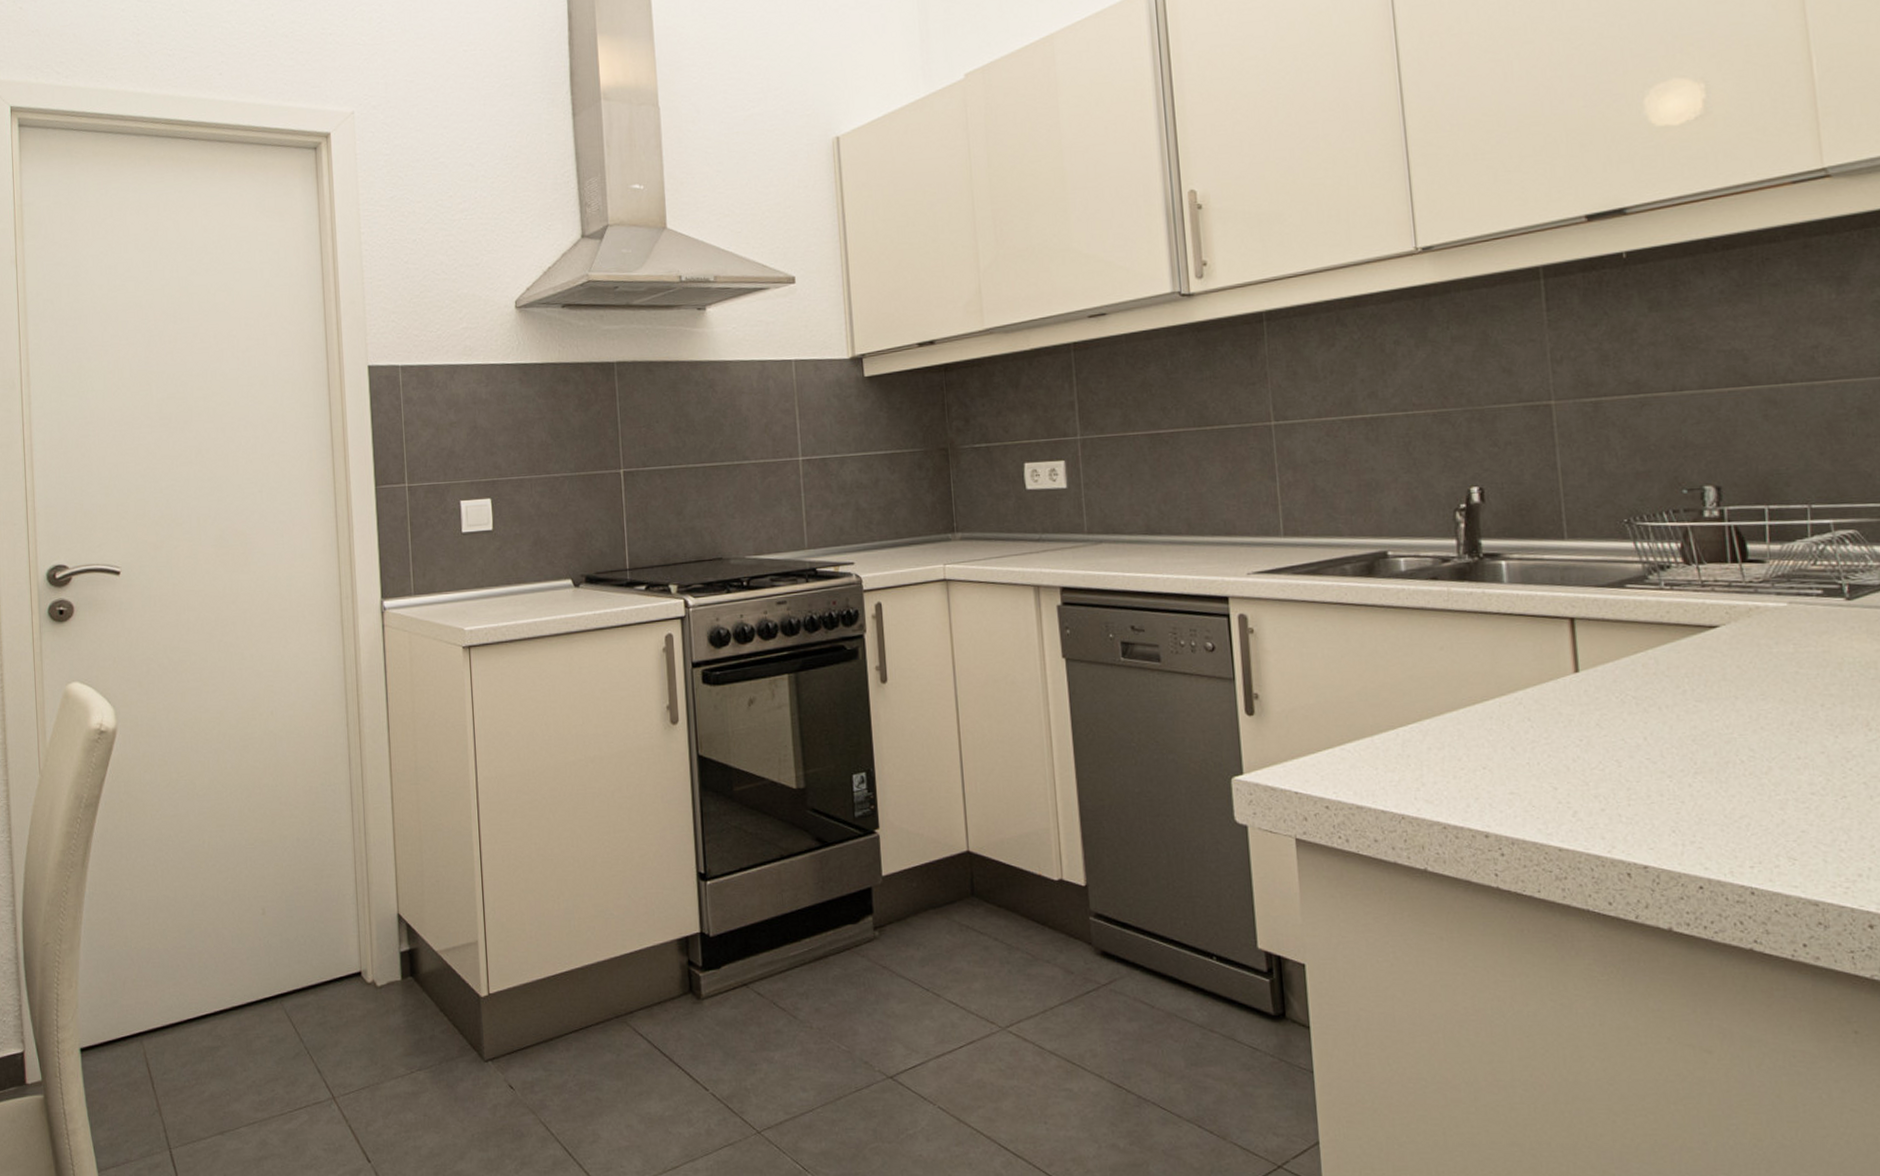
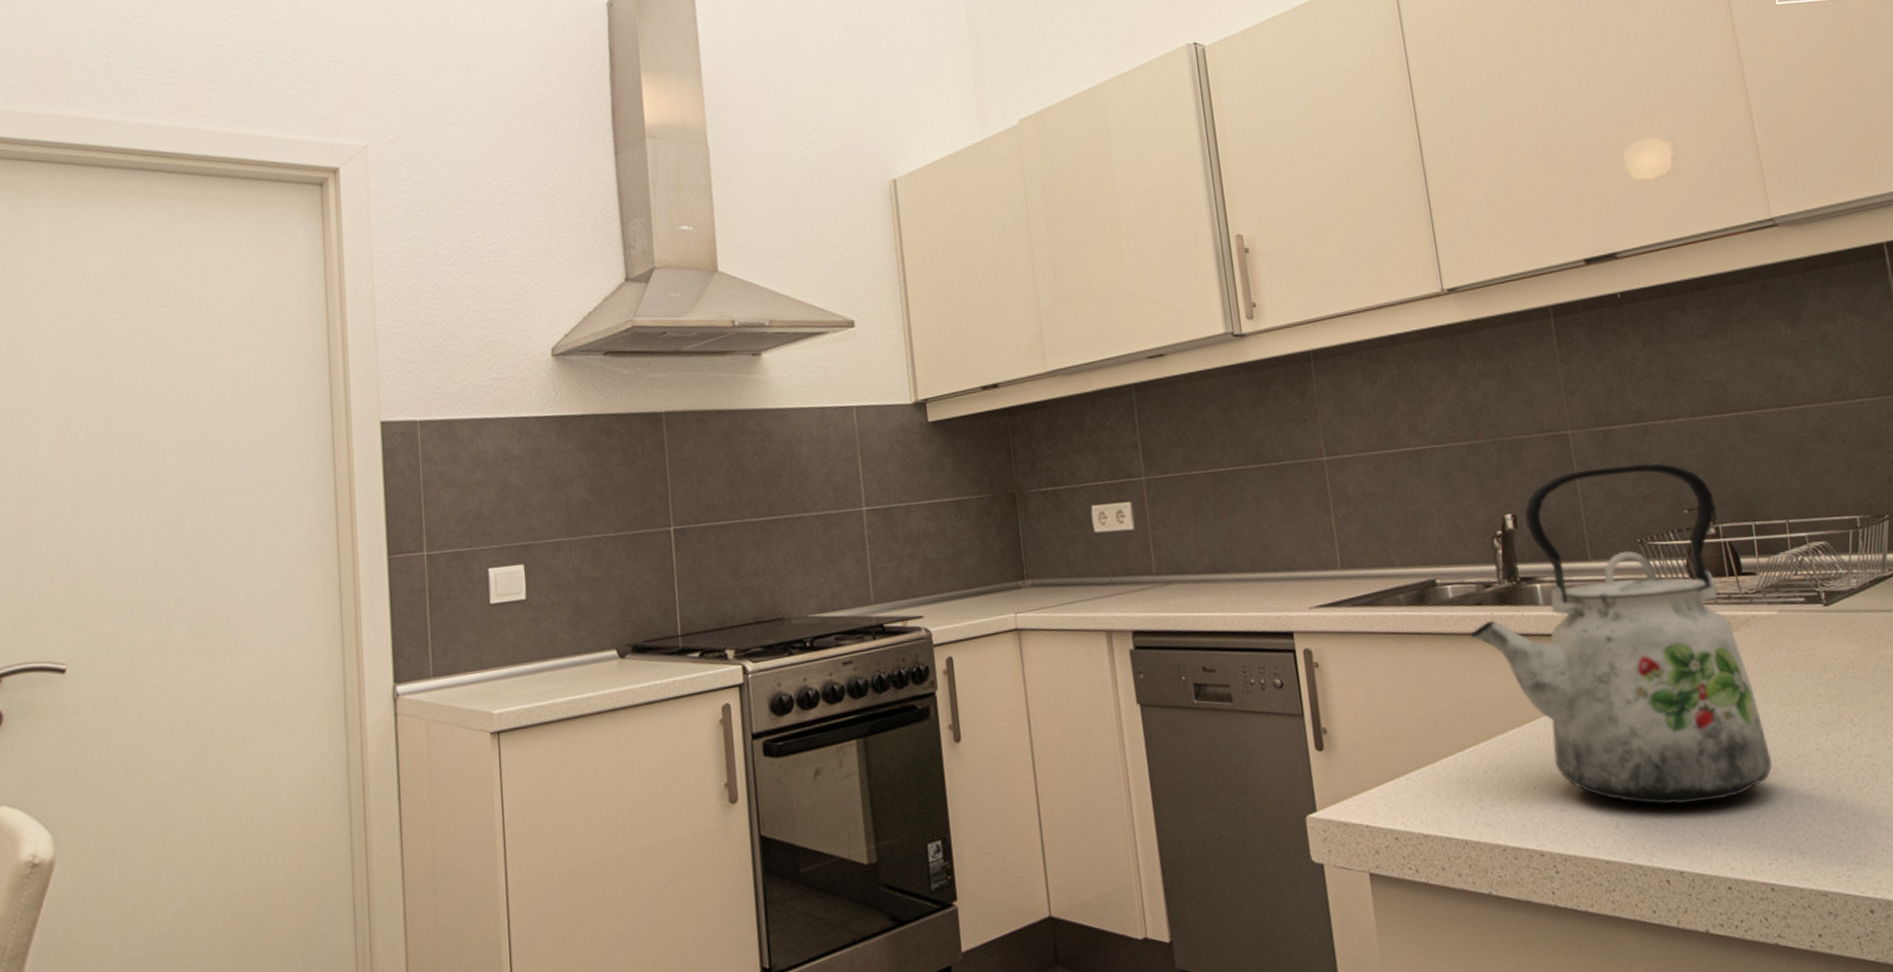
kettle: none [1422,438,1766,798] -> present [1470,463,1773,805]

